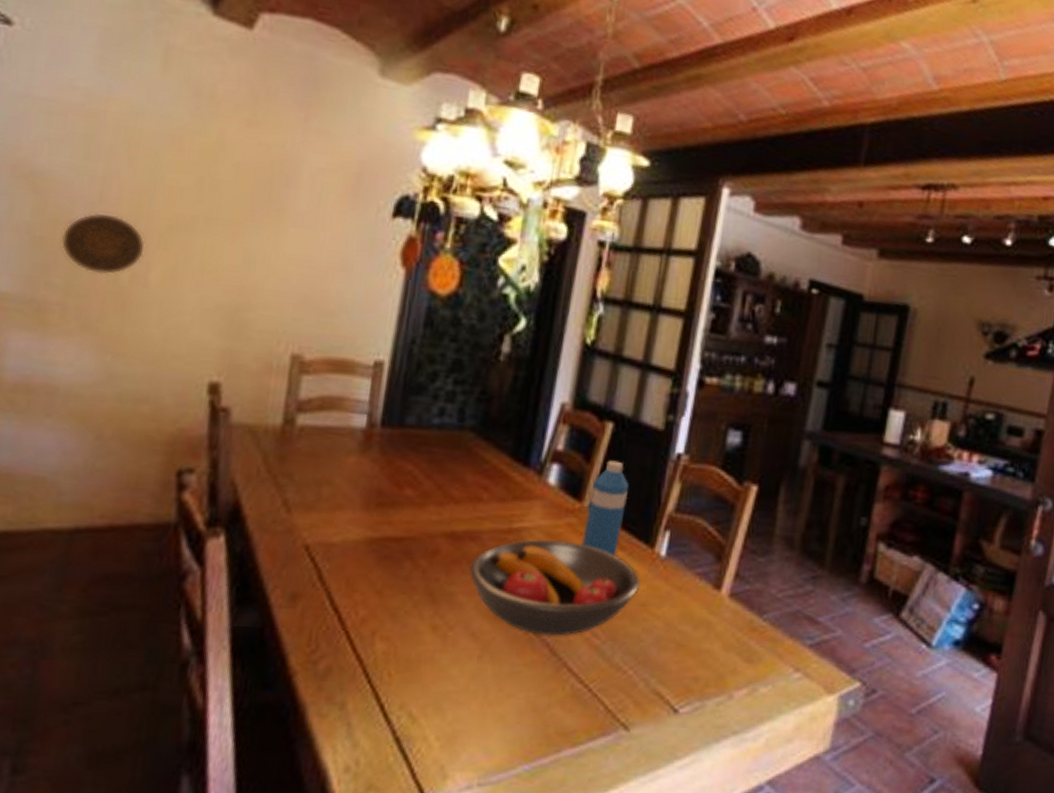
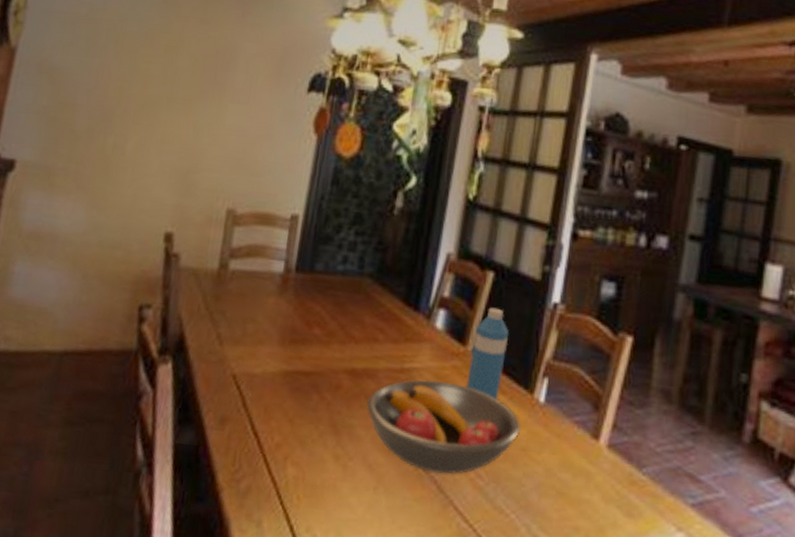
decorative plate: present [61,212,146,274] -> none [66,97,125,145]

